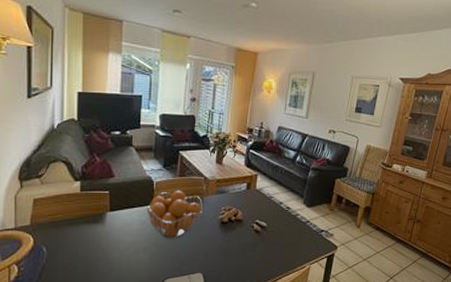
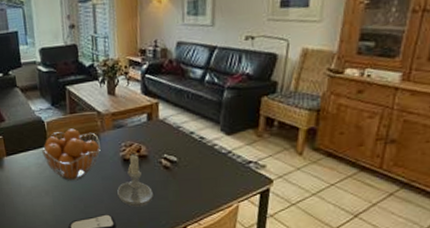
candle: none [212,218,243,266] -> present [117,154,153,207]

